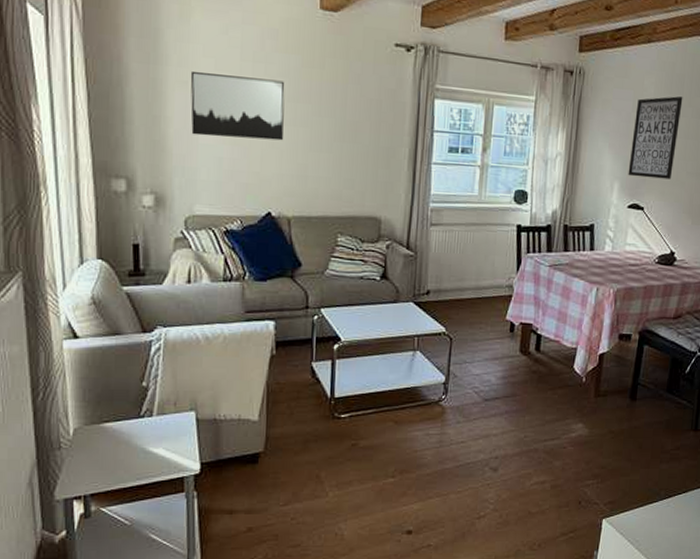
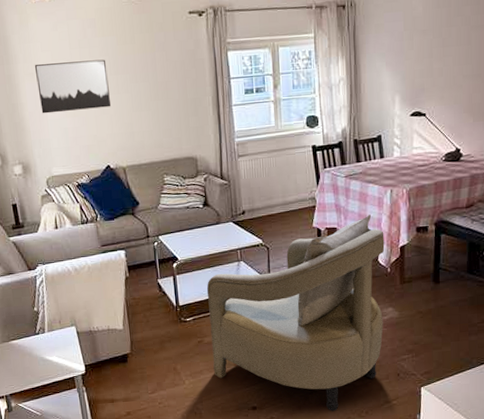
armchair: none [366,313,584,541] -> present [206,215,385,411]
wall art: present [628,96,683,180] -> none [406,9,451,88]

